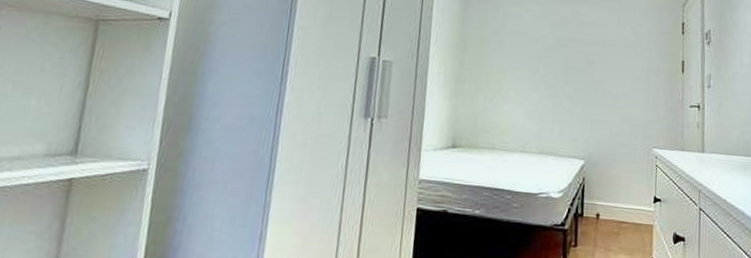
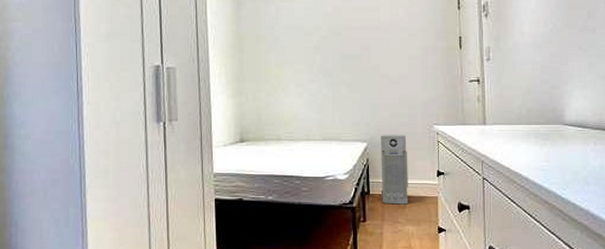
air purifier: none [595,153,626,231] -> present [381,134,408,205]

